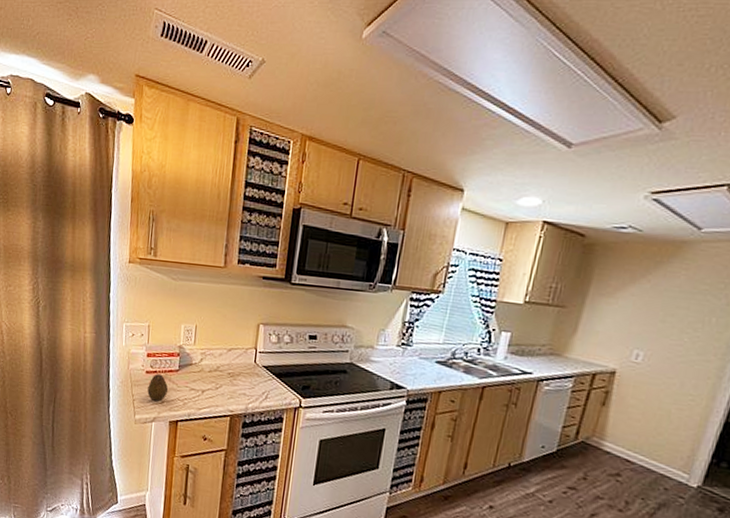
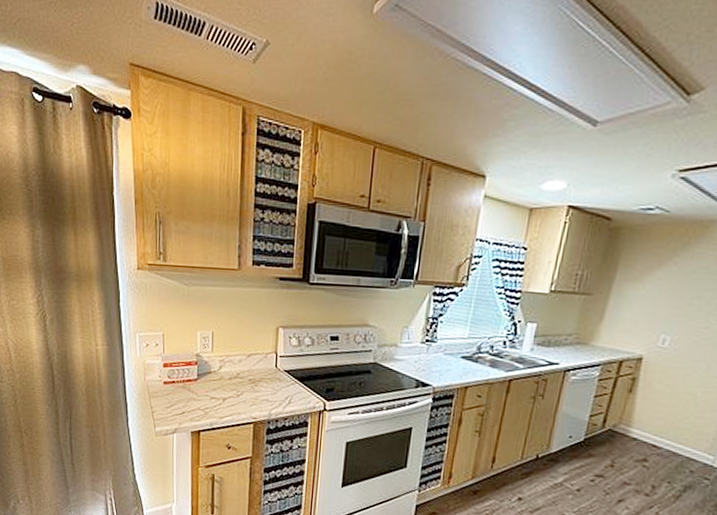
fruit: present [147,374,169,401] -> none [166,384,188,412]

